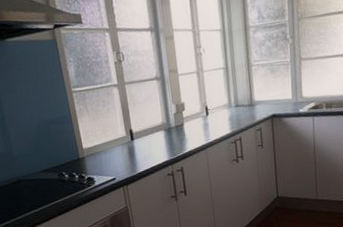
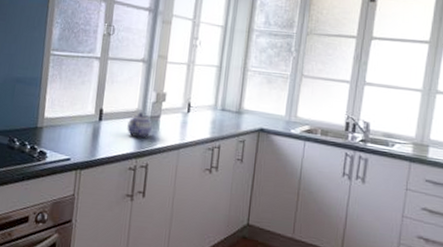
teapot: none [157,124,179,148] -> present [127,112,152,139]

